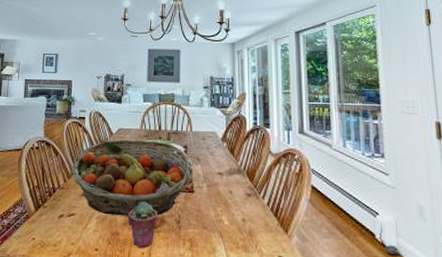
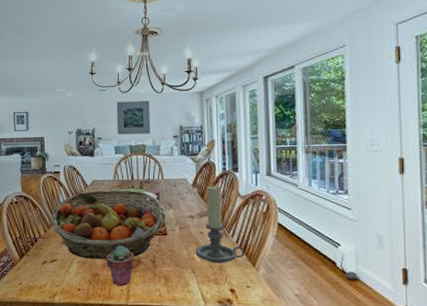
candle holder: none [224,140,277,228] -> present [195,185,245,264]

